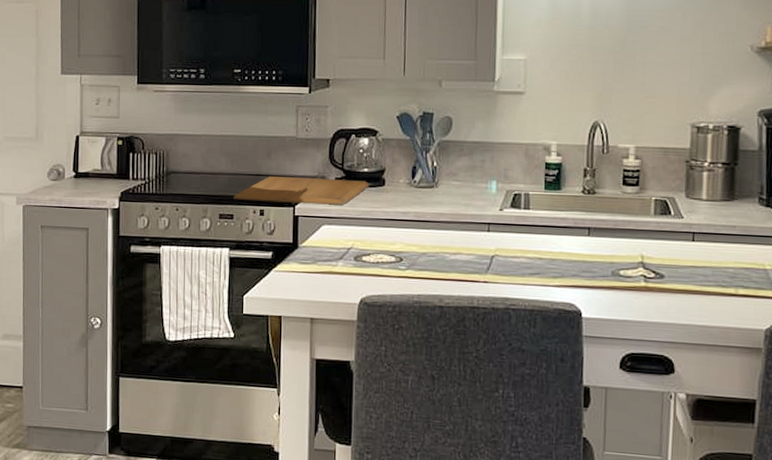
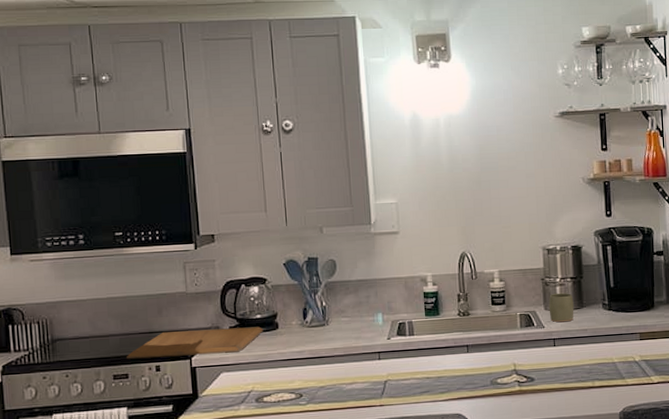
mug: none [691,180,723,215] -> present [548,293,574,323]

